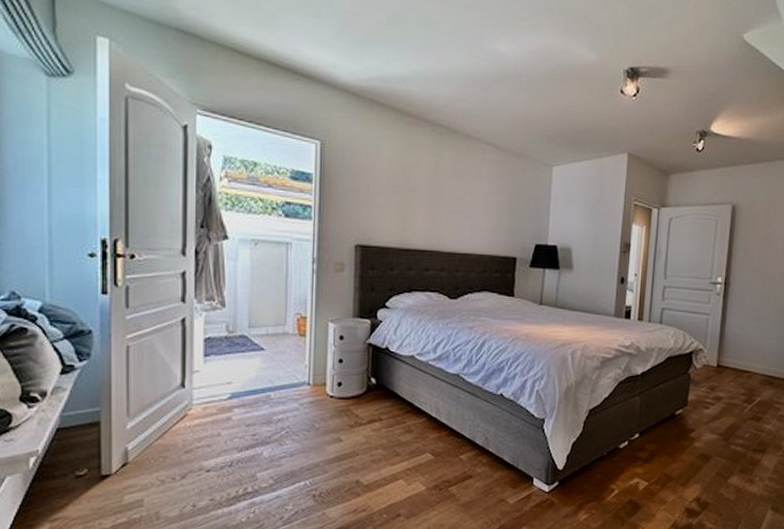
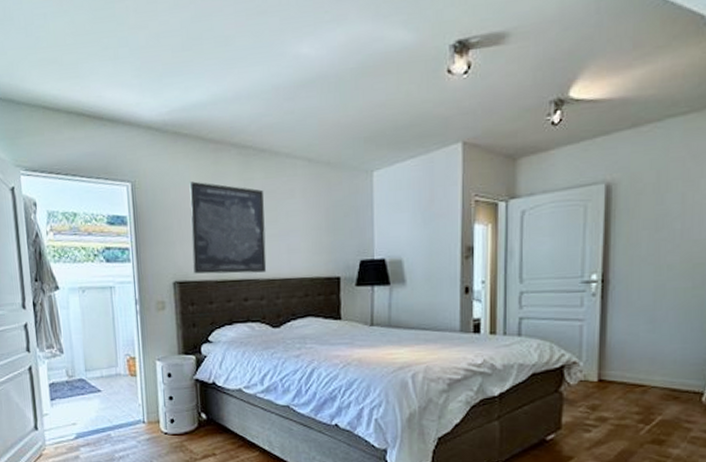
wall art: none [377,149,454,245] -> present [189,181,267,274]

